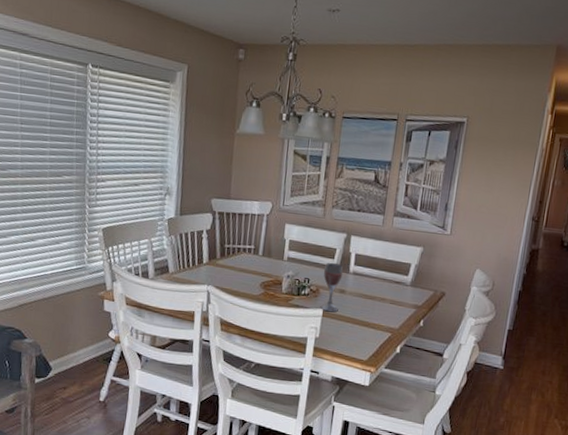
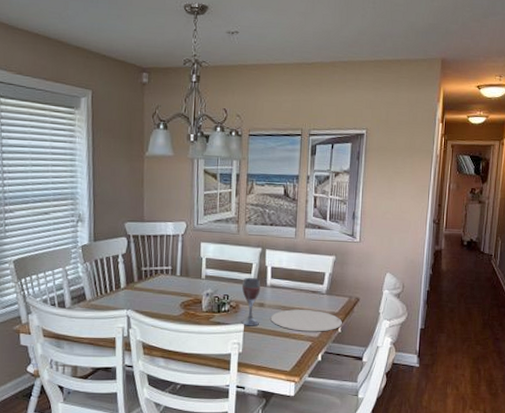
placemat: none [350,298,426,324] -> present [270,309,343,332]

